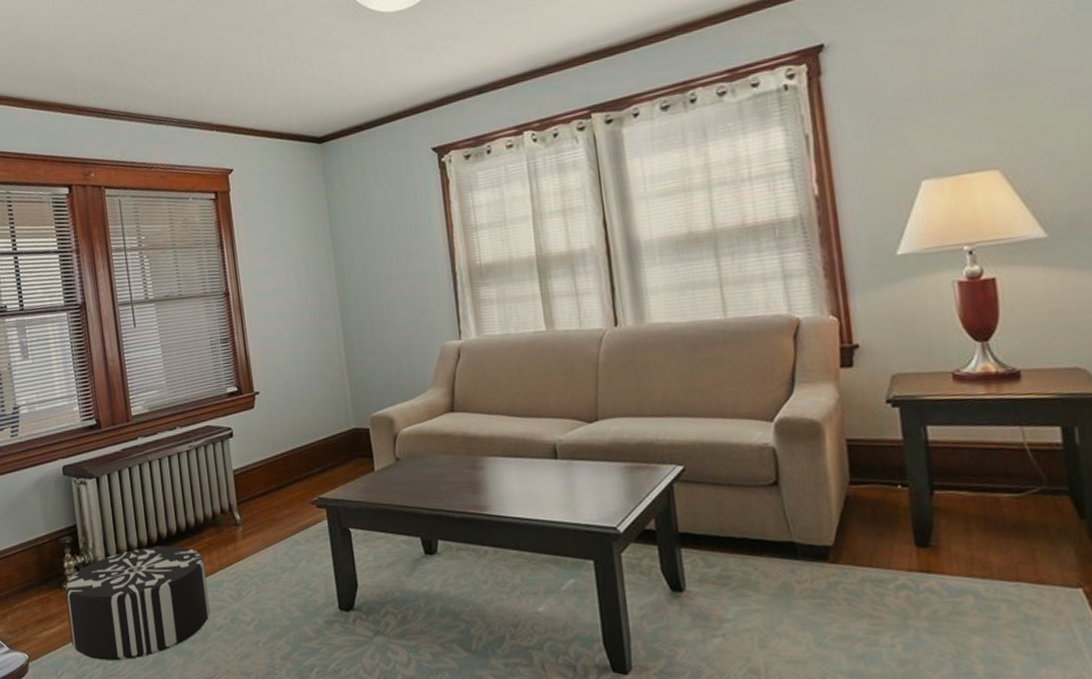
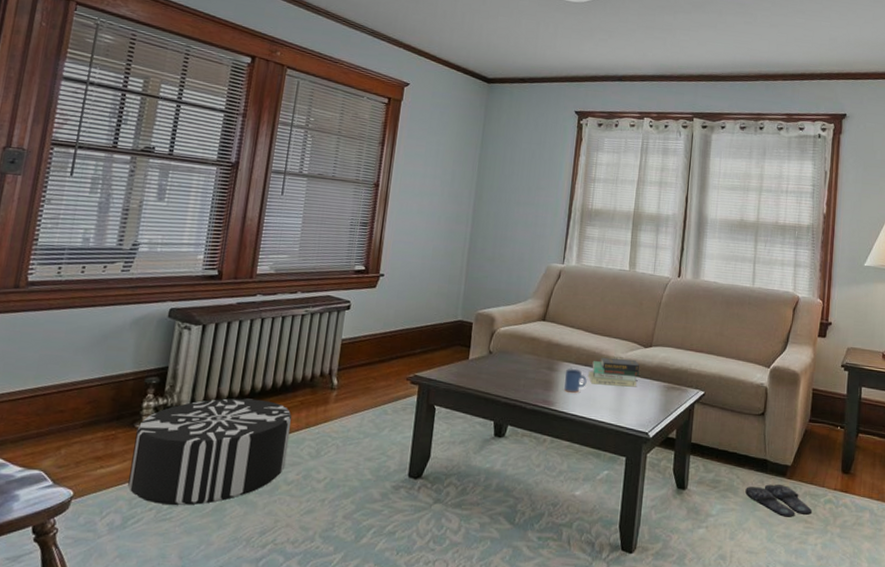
mug: none [492,462,523,492] -> present [564,368,587,393]
books: none [521,440,590,478] -> present [587,357,640,387]
slippers: none [770,571,878,613] -> present [745,483,812,517]

